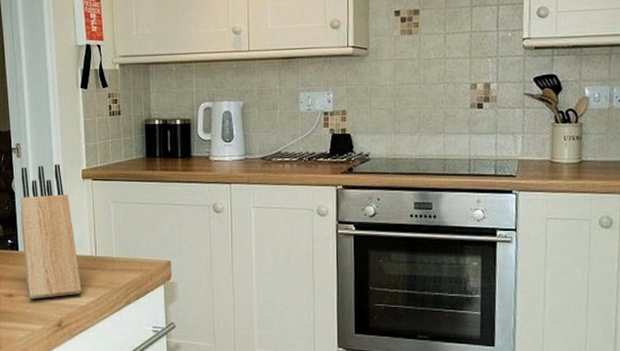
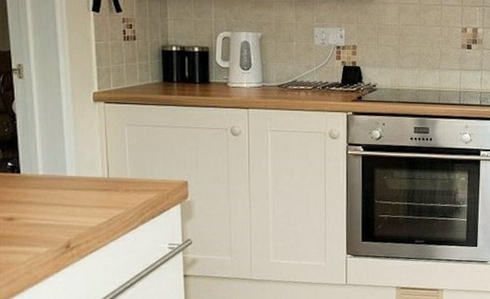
knife block: present [20,163,82,300] -> none [22,85,92,223]

